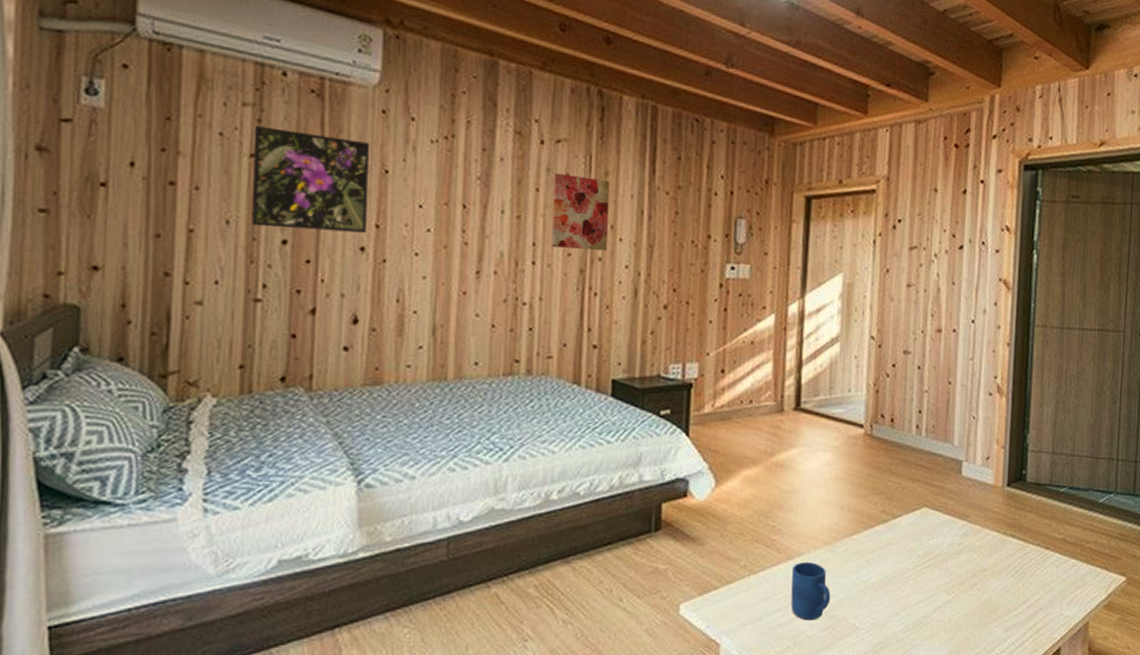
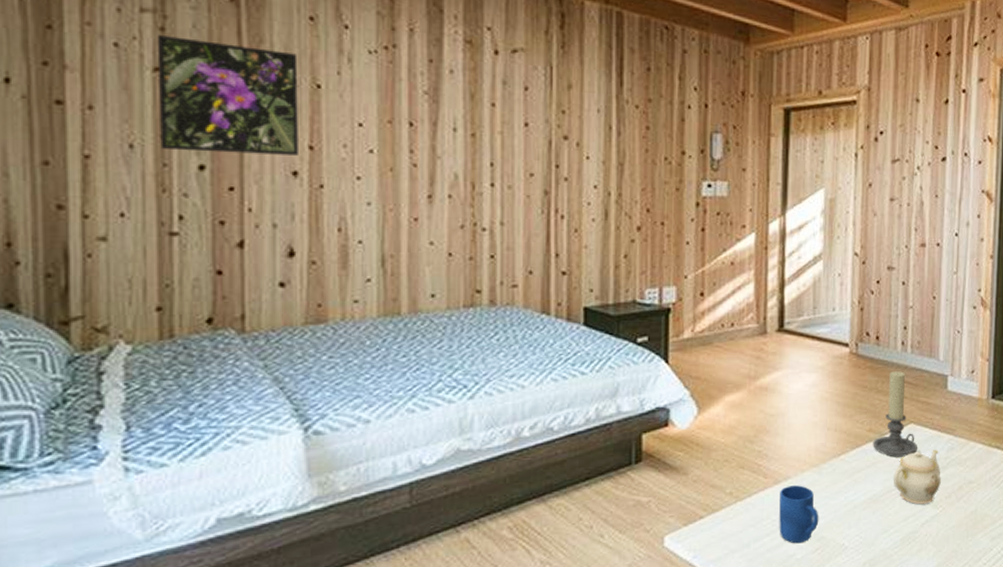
wall art: present [551,173,610,251] -> none [511,86,574,171]
candle holder: none [885,454,932,540] -> present [873,371,918,458]
teapot: none [906,535,954,589] -> present [894,450,941,505]

